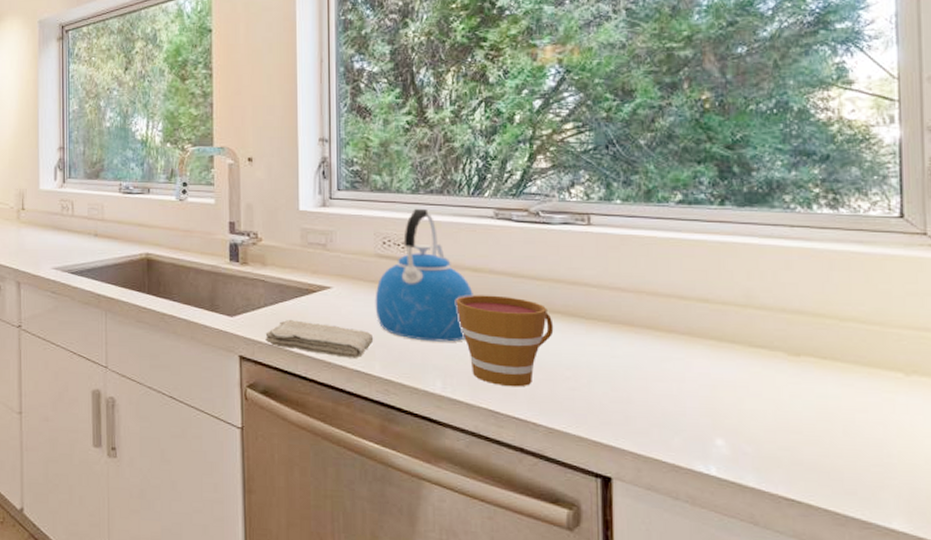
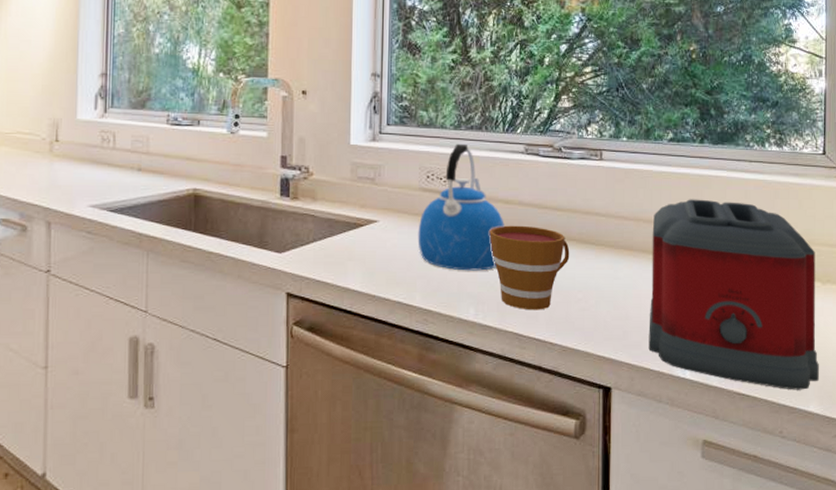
washcloth: present [265,320,374,358] -> none [313,255,416,290]
toaster: none [658,269,905,502] -> present [648,199,819,390]

